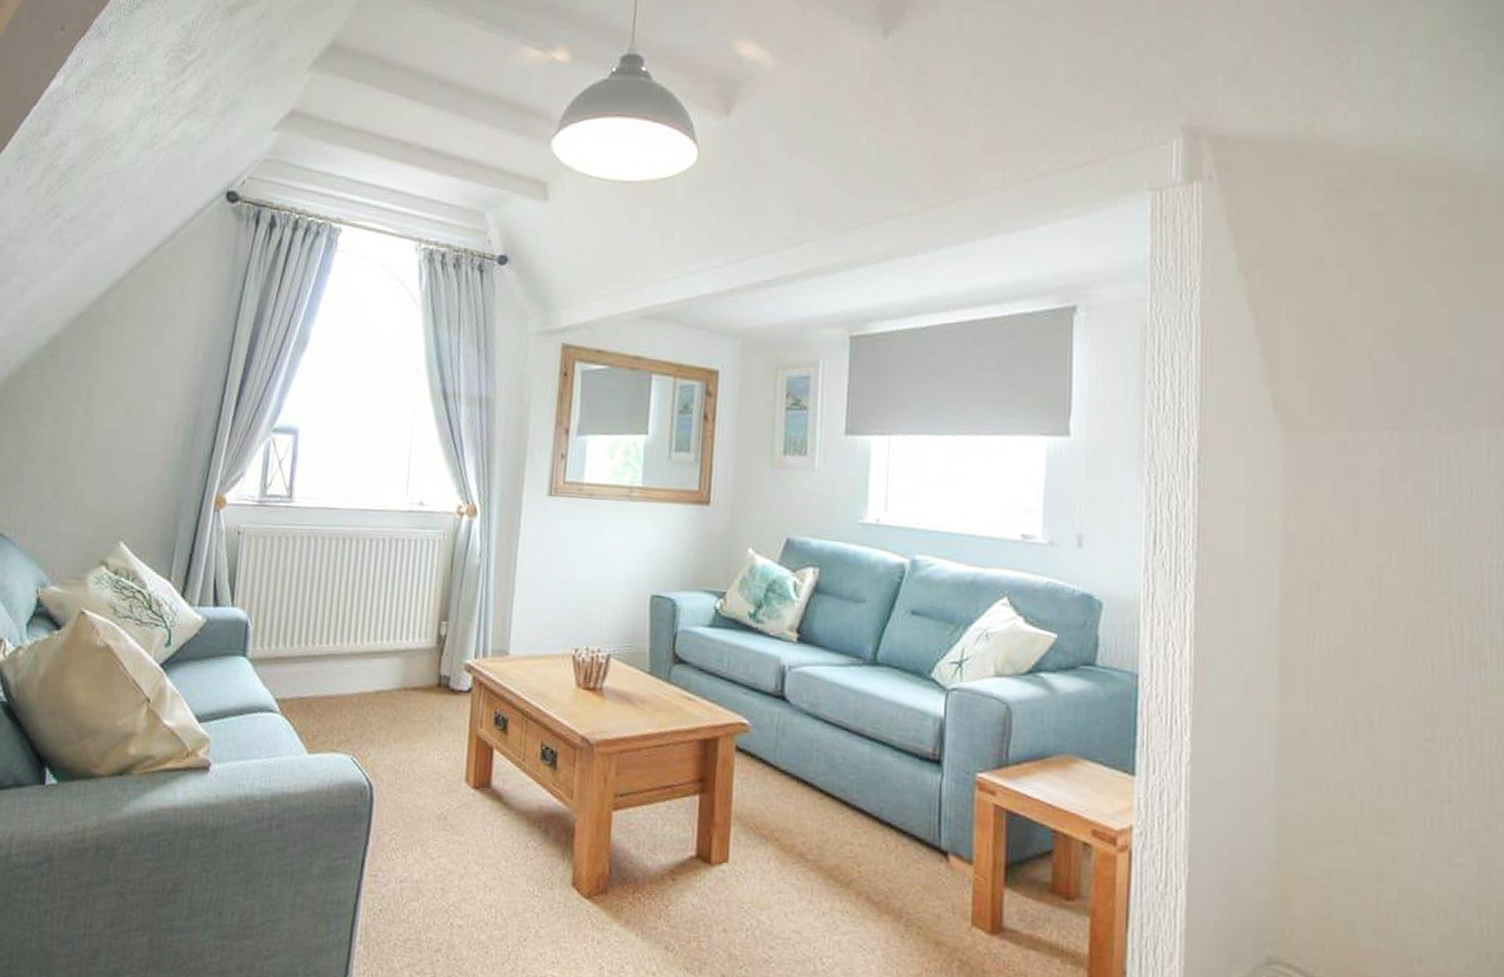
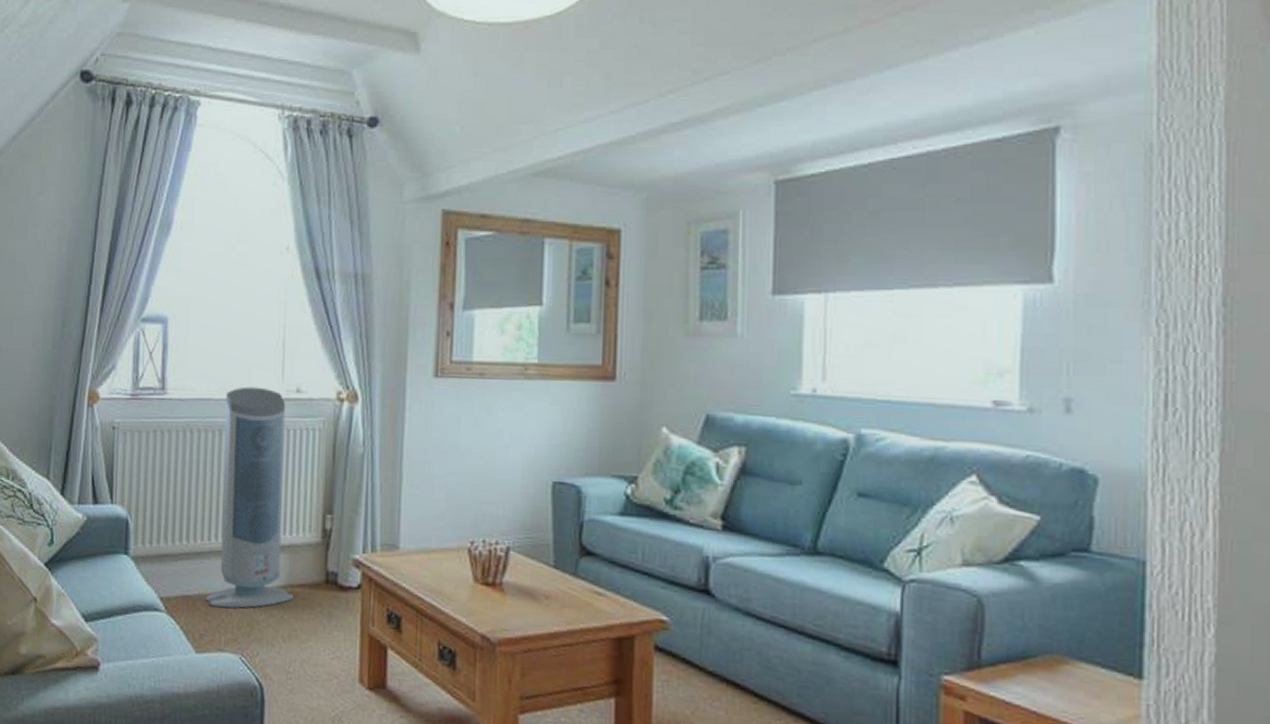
air purifier: none [320,498,409,710] -> present [205,386,293,608]

